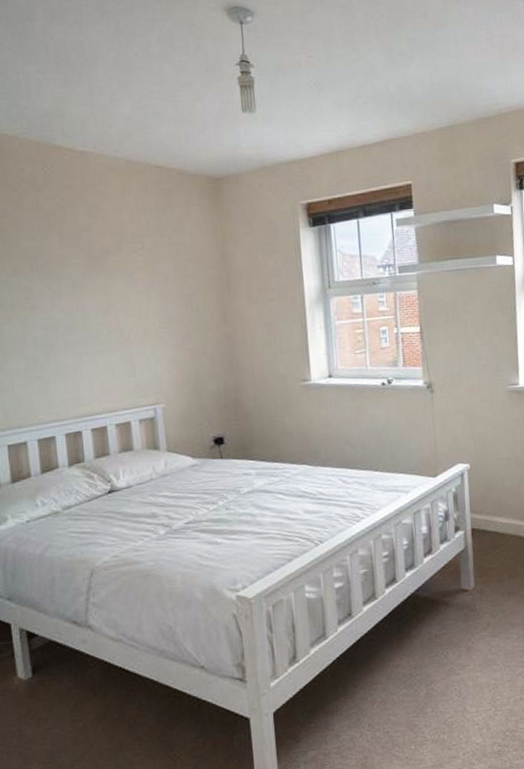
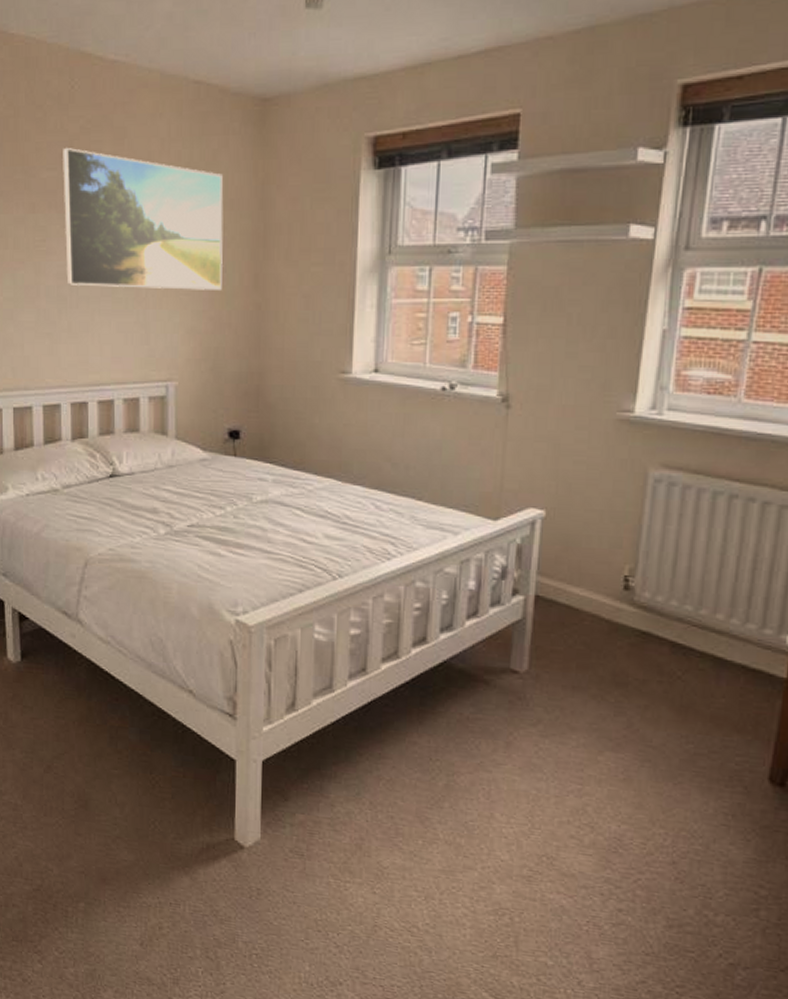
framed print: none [41,221,196,334] -> present [63,148,224,290]

